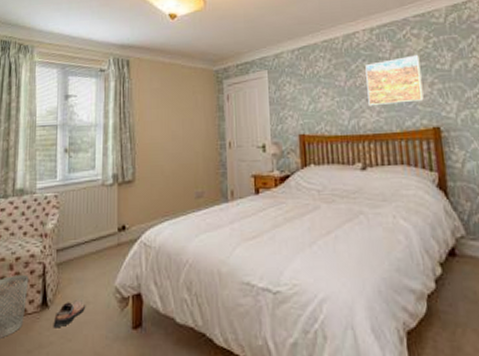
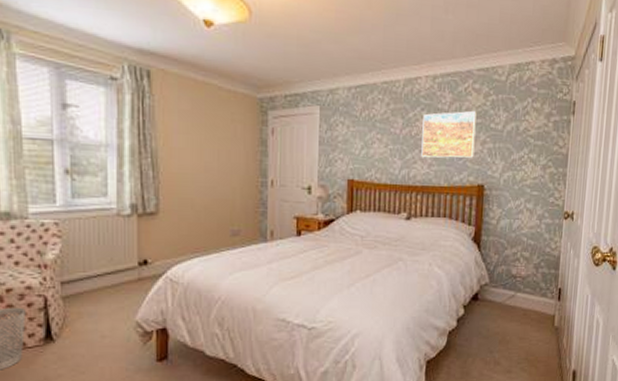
shoe: present [54,298,86,328] -> none [62,332,102,361]

